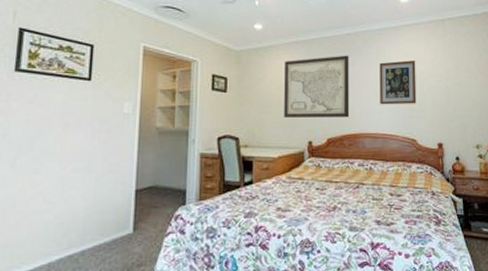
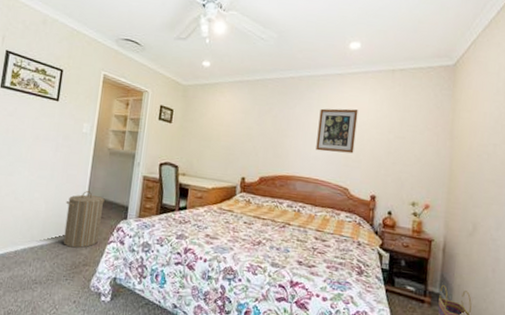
laundry hamper: none [109,179,157,248] -> present [63,191,105,248]
wall art: present [284,55,350,119] -> none [221,98,291,159]

